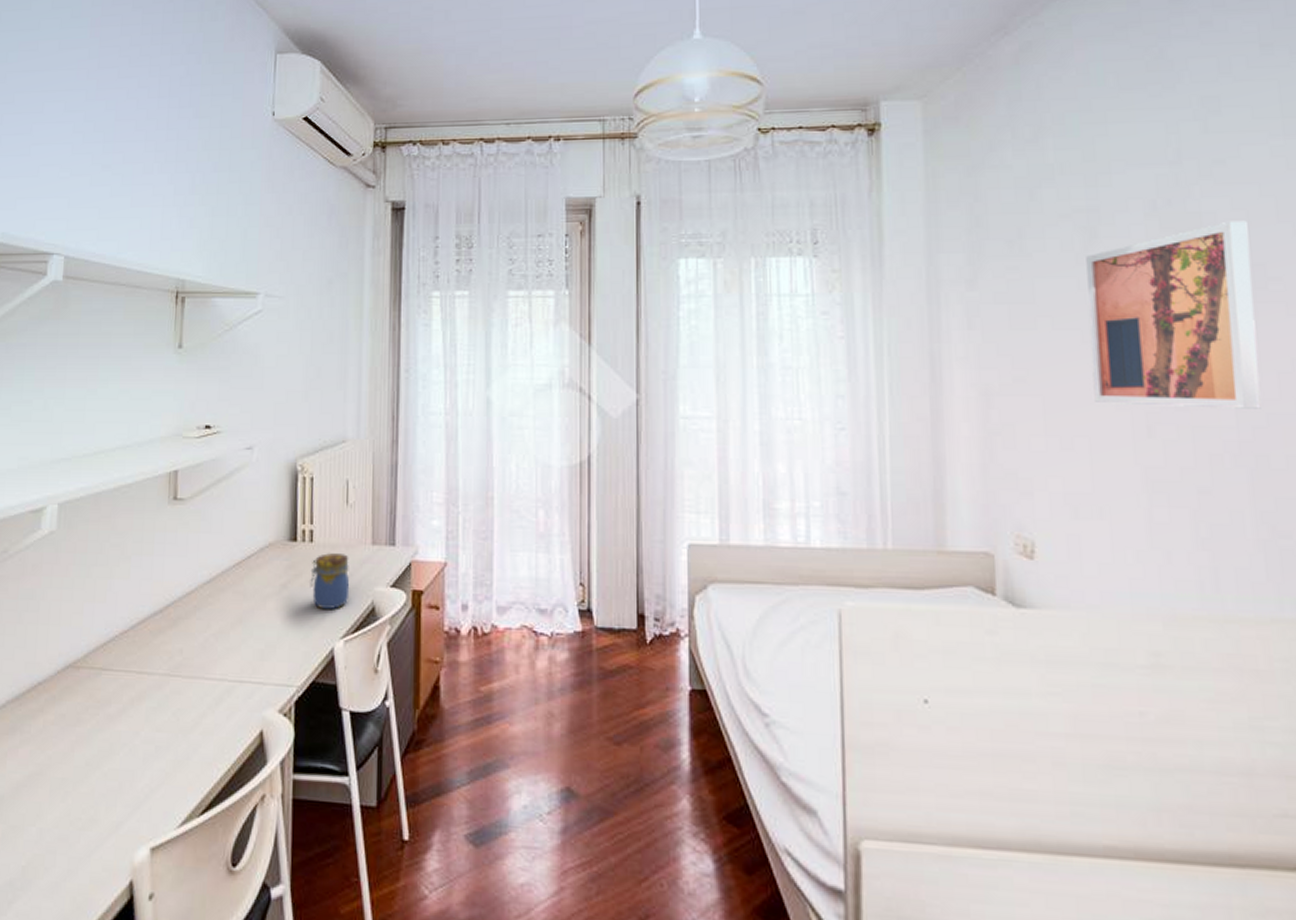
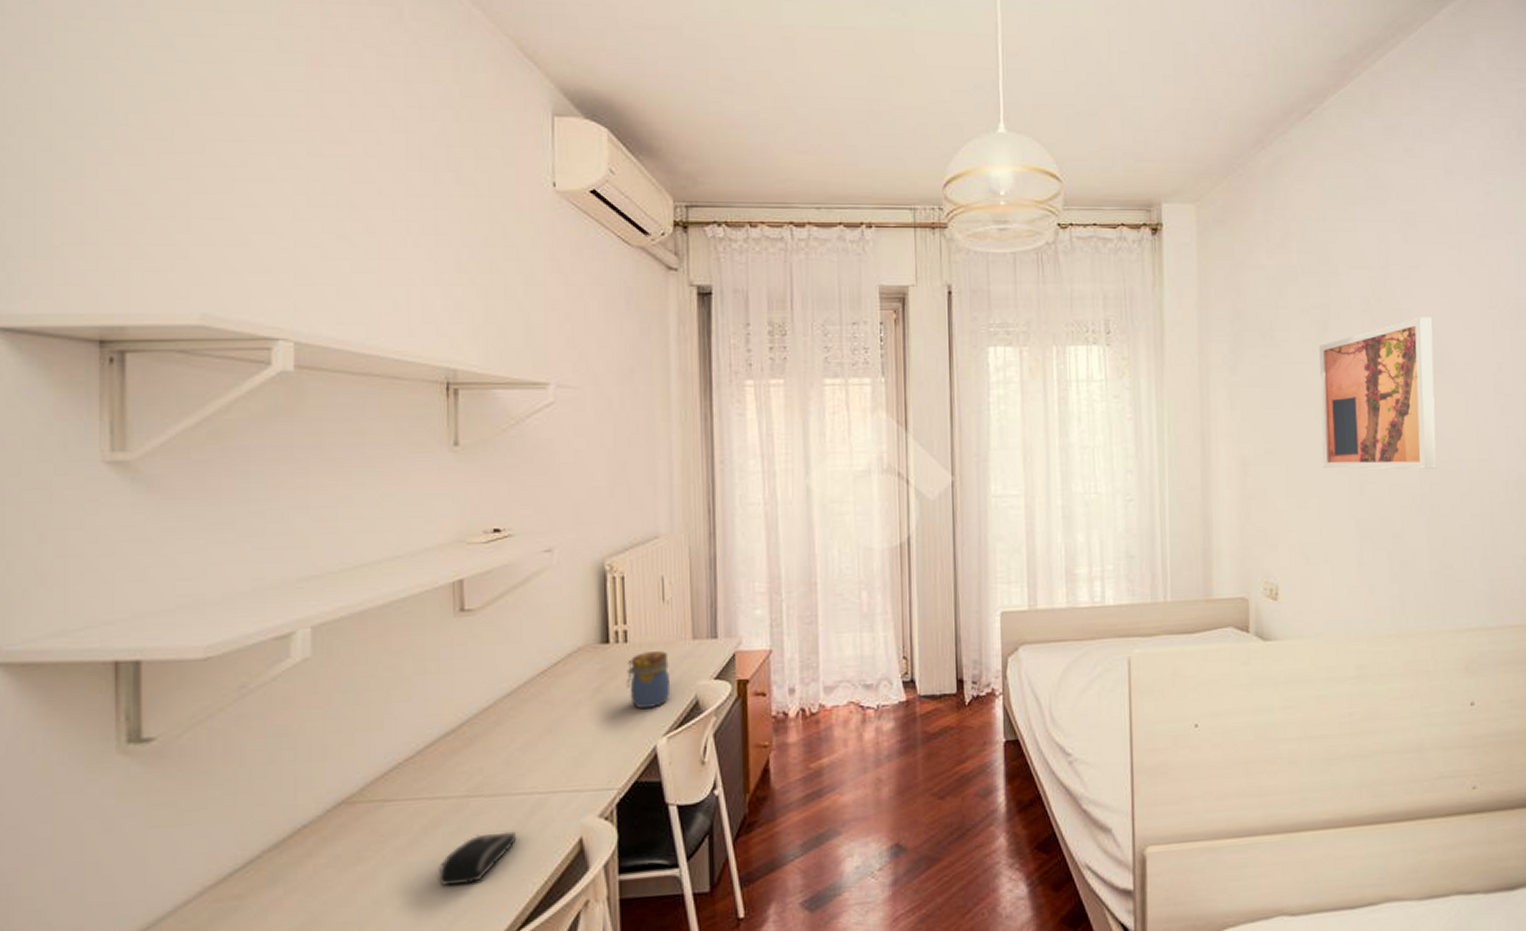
computer mouse: none [139,713,206,759] -> present [437,831,516,887]

